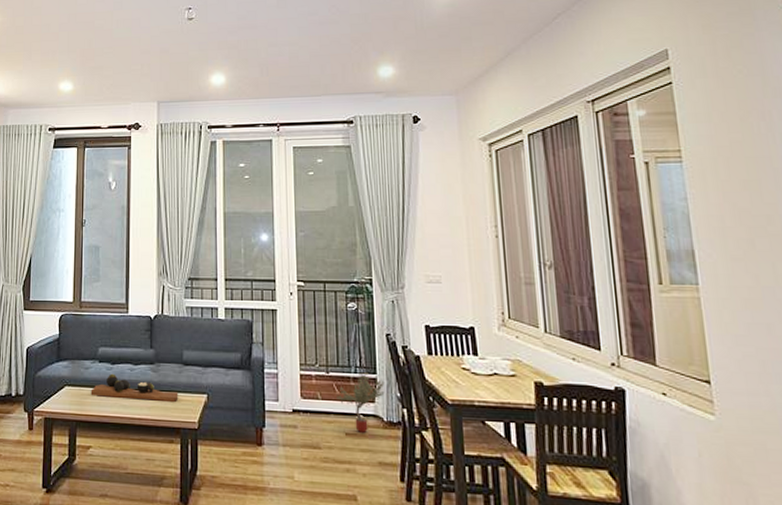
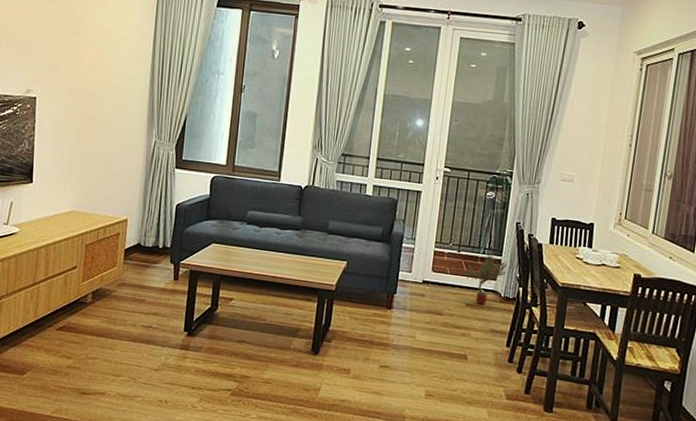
decorative tray: present [90,373,179,402] -> none [236,235,321,265]

